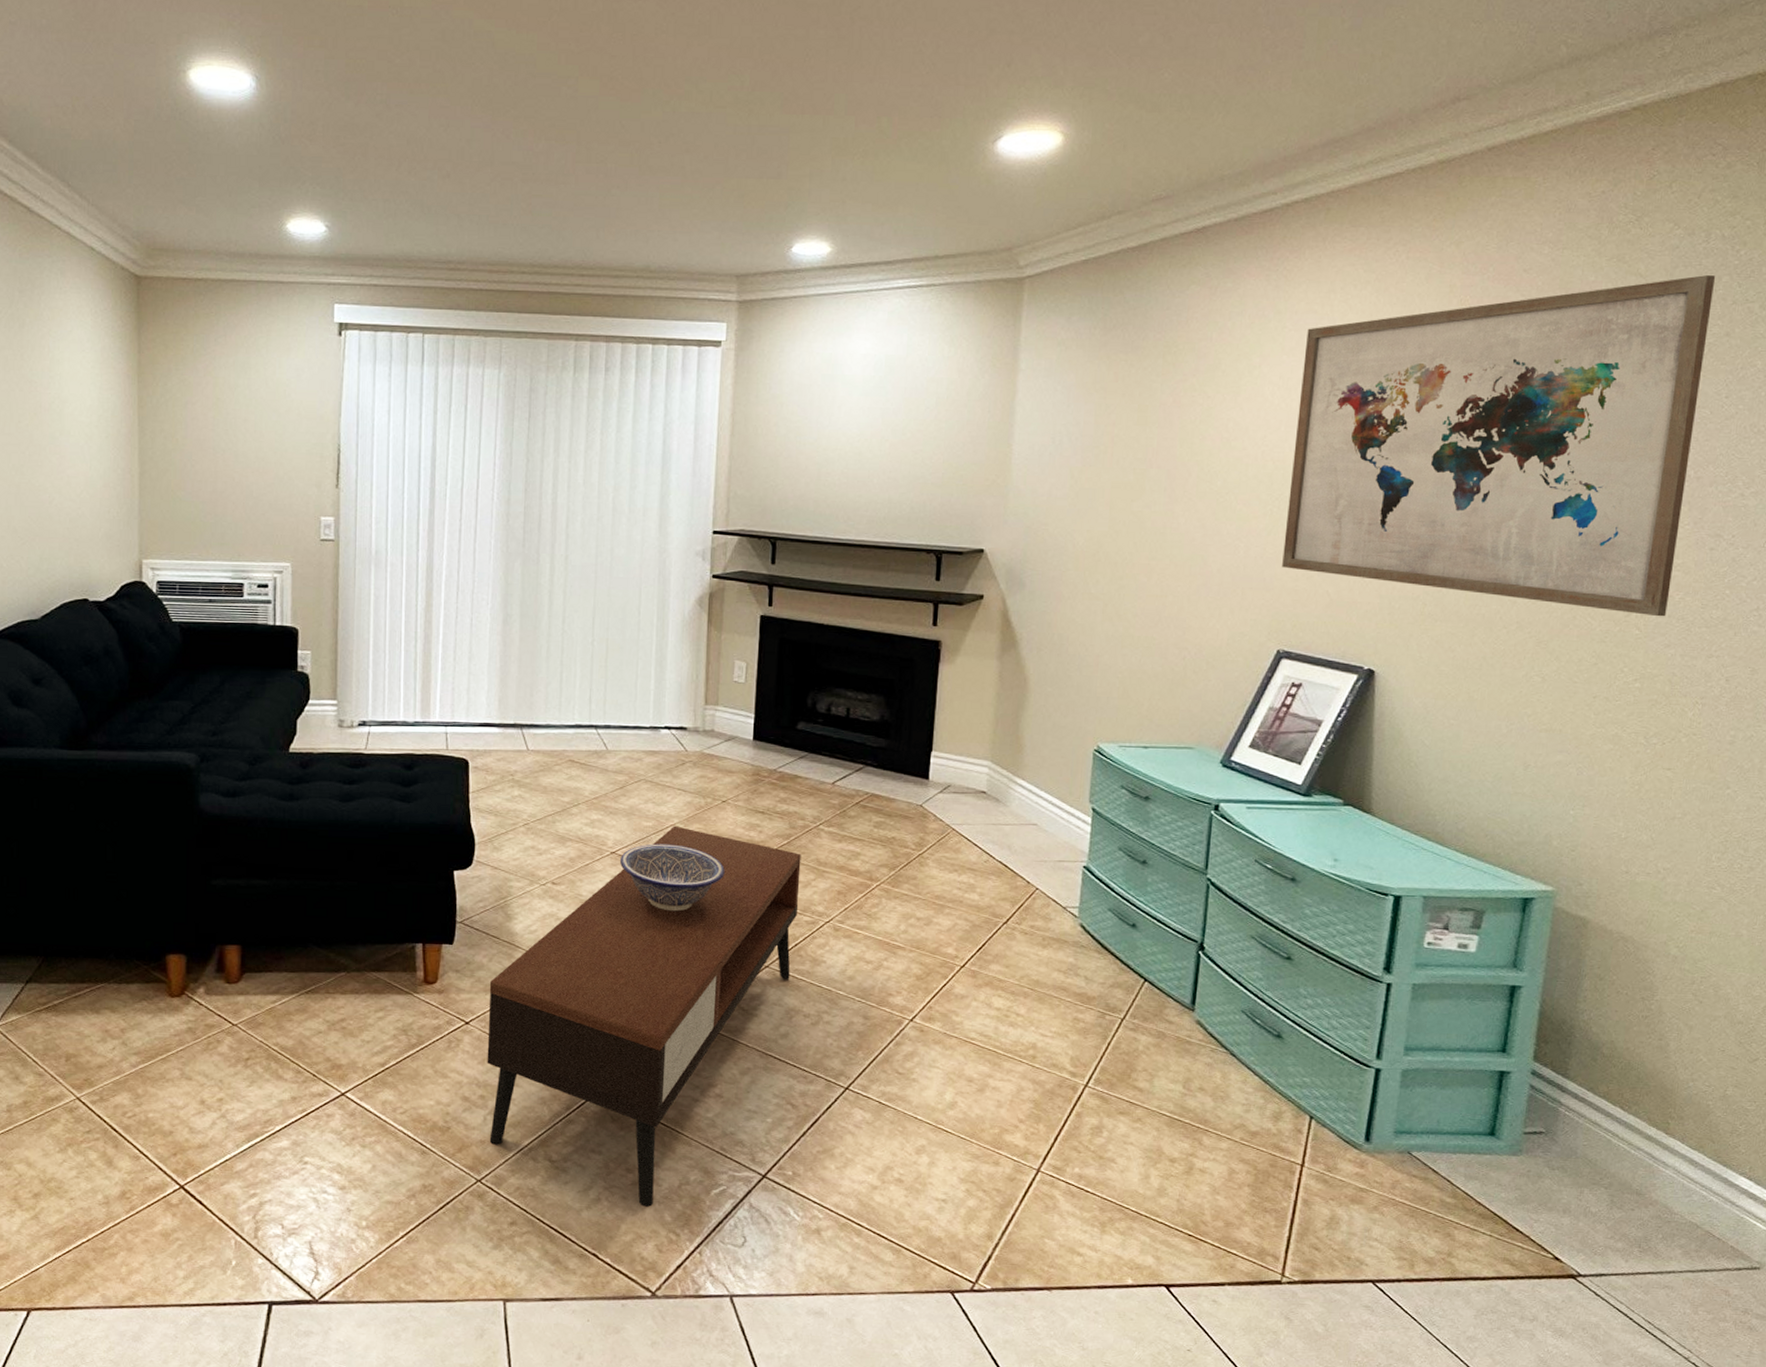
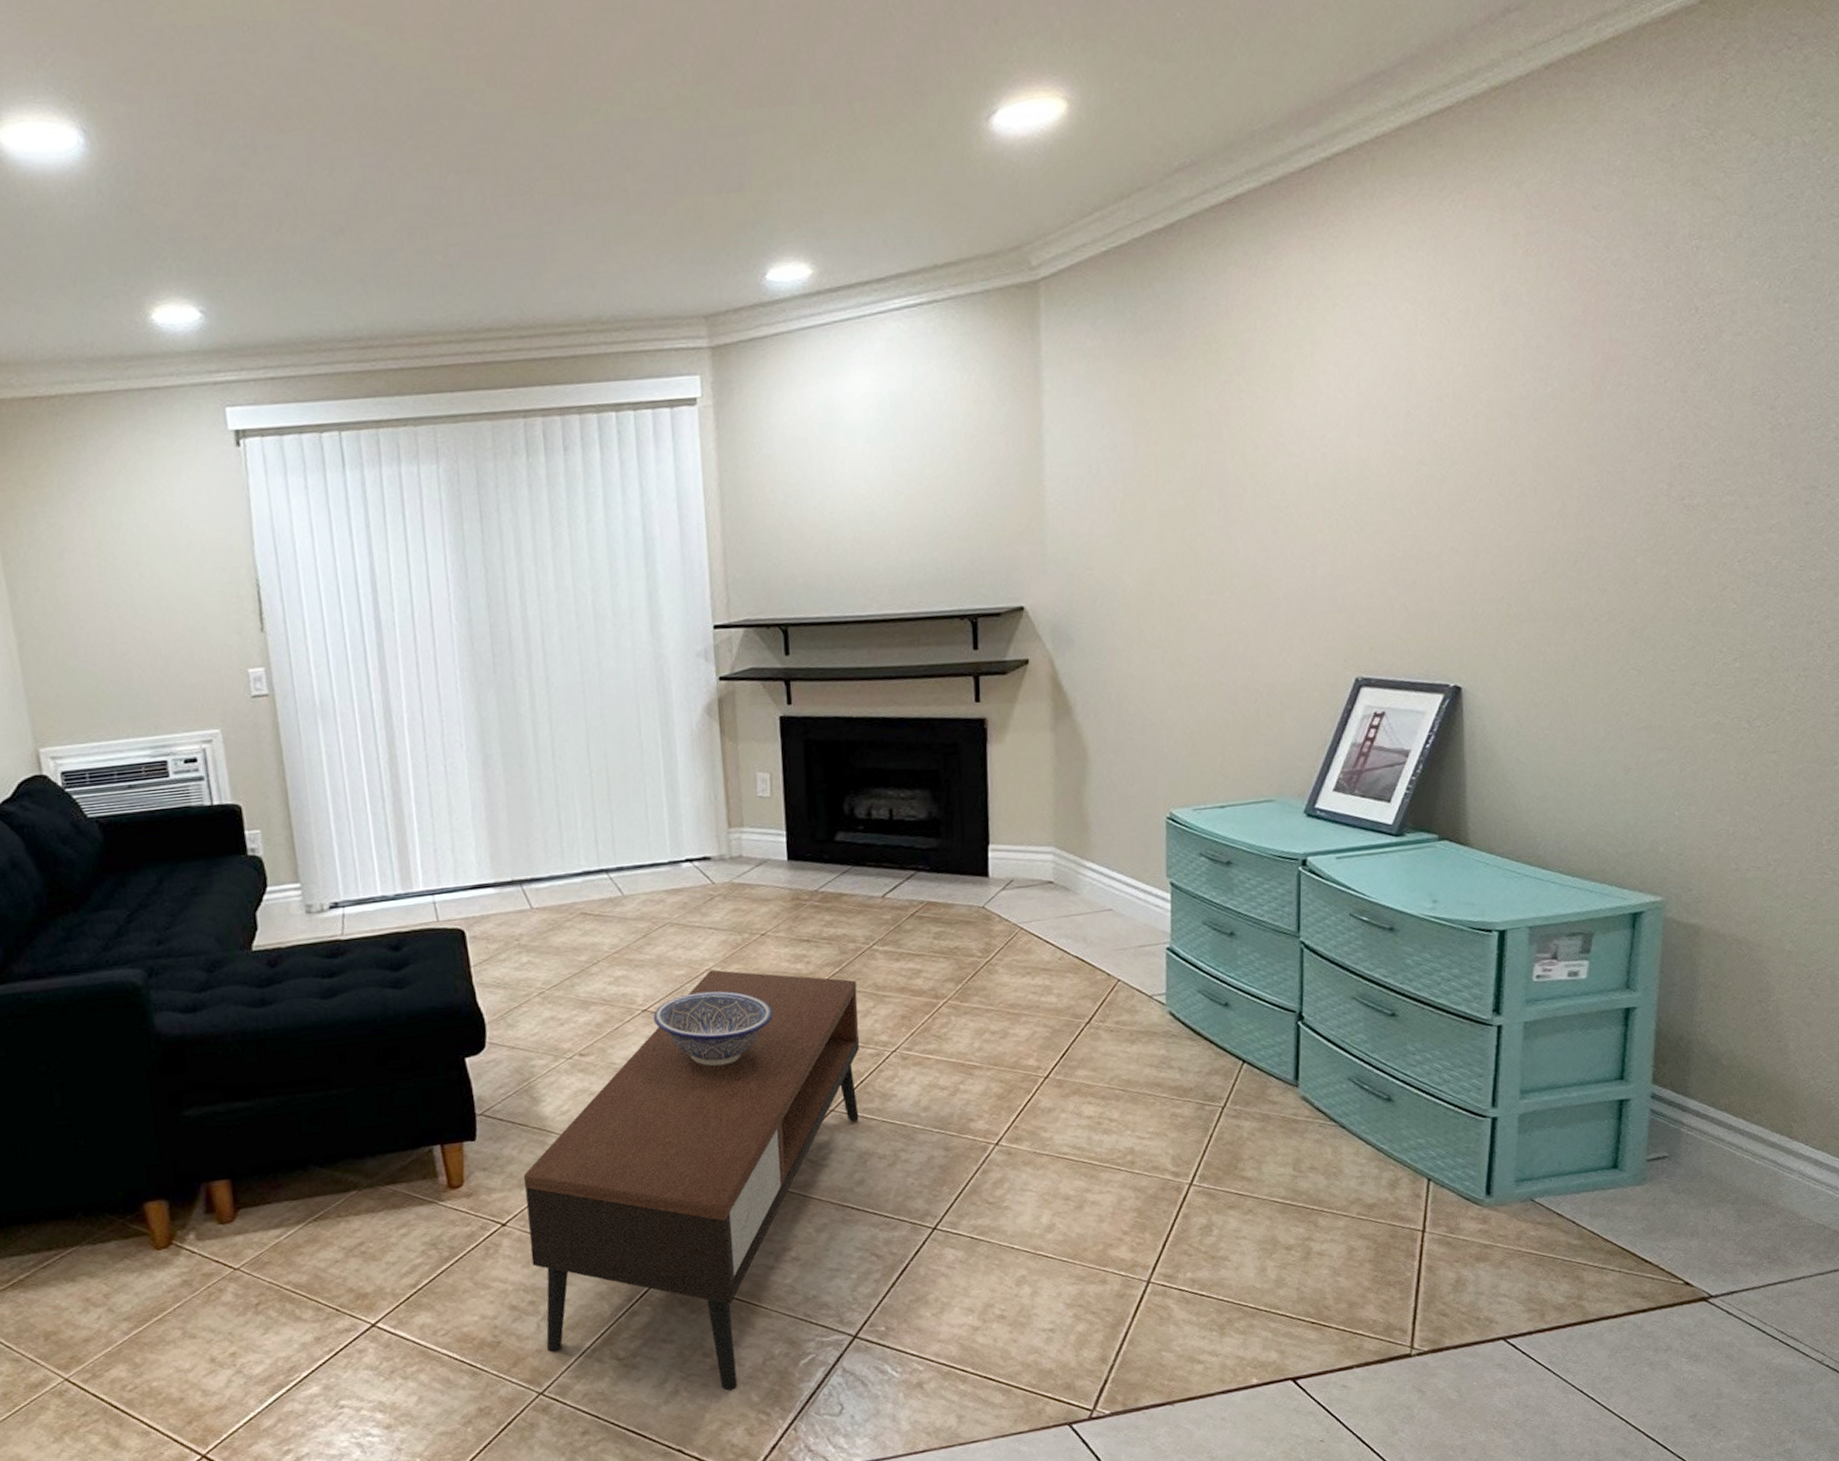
wall art: present [1282,275,1716,617] -> none [1354,190,1798,587]

